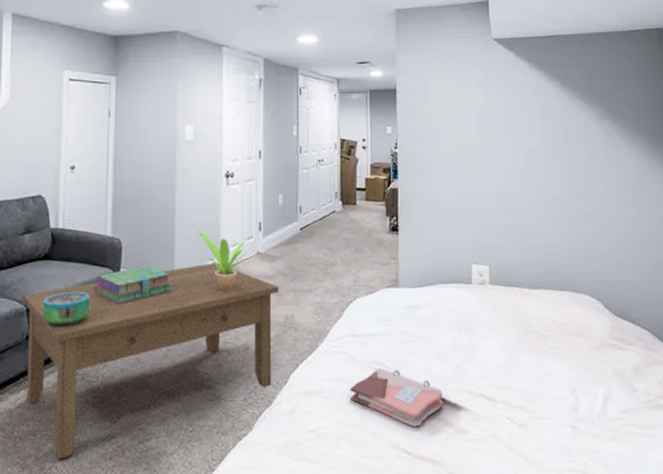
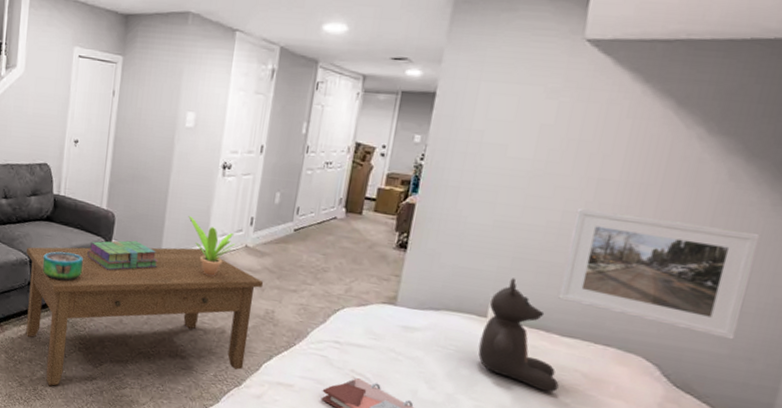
teddy bear: none [471,243,538,344] -> present [478,278,559,393]
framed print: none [516,174,642,267] -> present [558,207,760,340]

